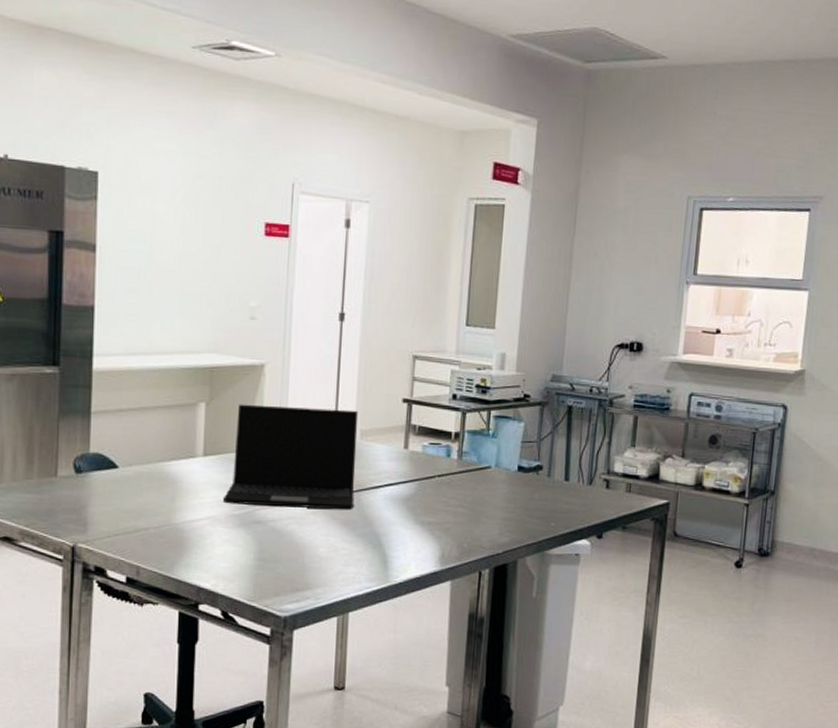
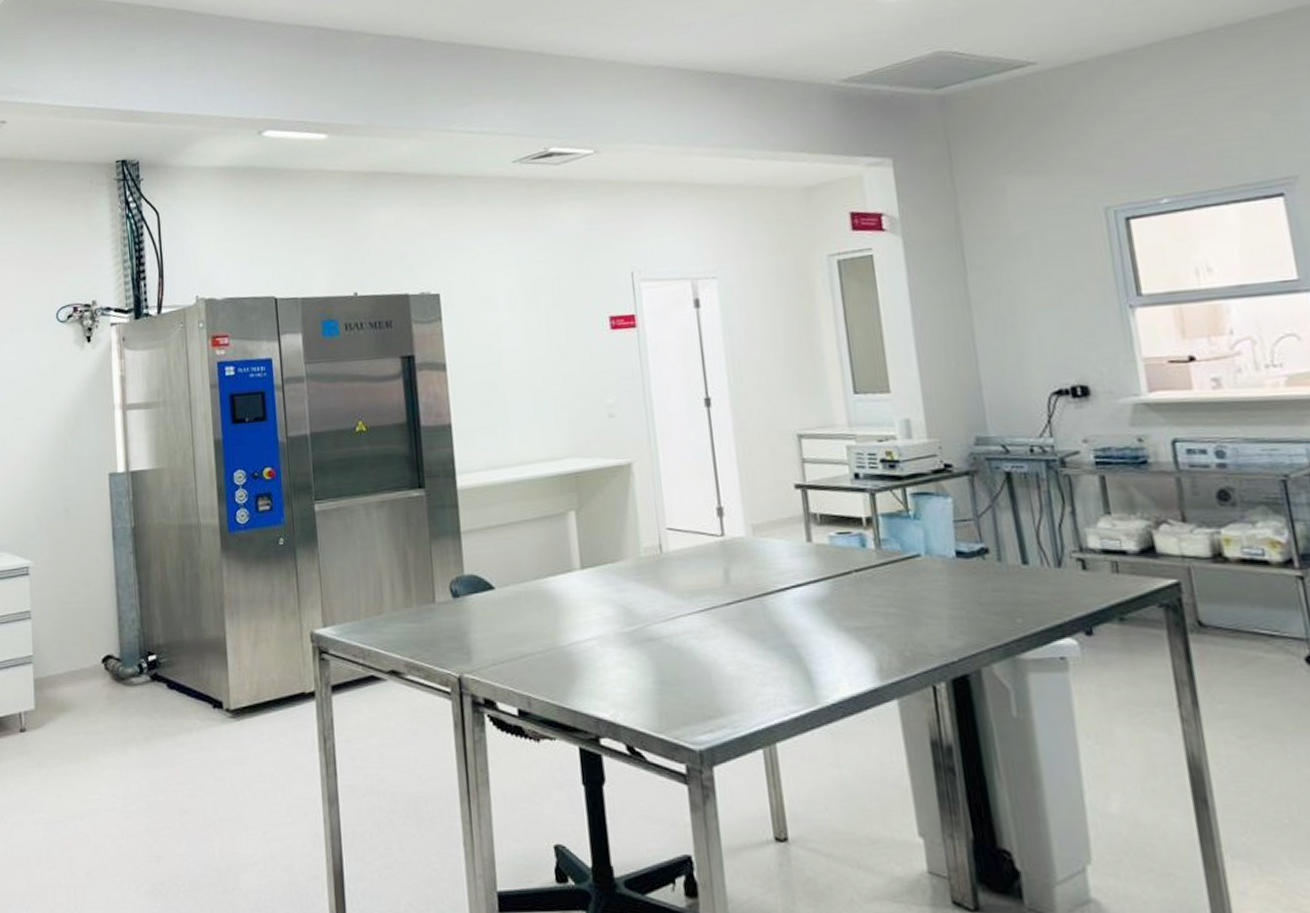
laptop: present [224,404,359,510] -> none [609,503,760,621]

